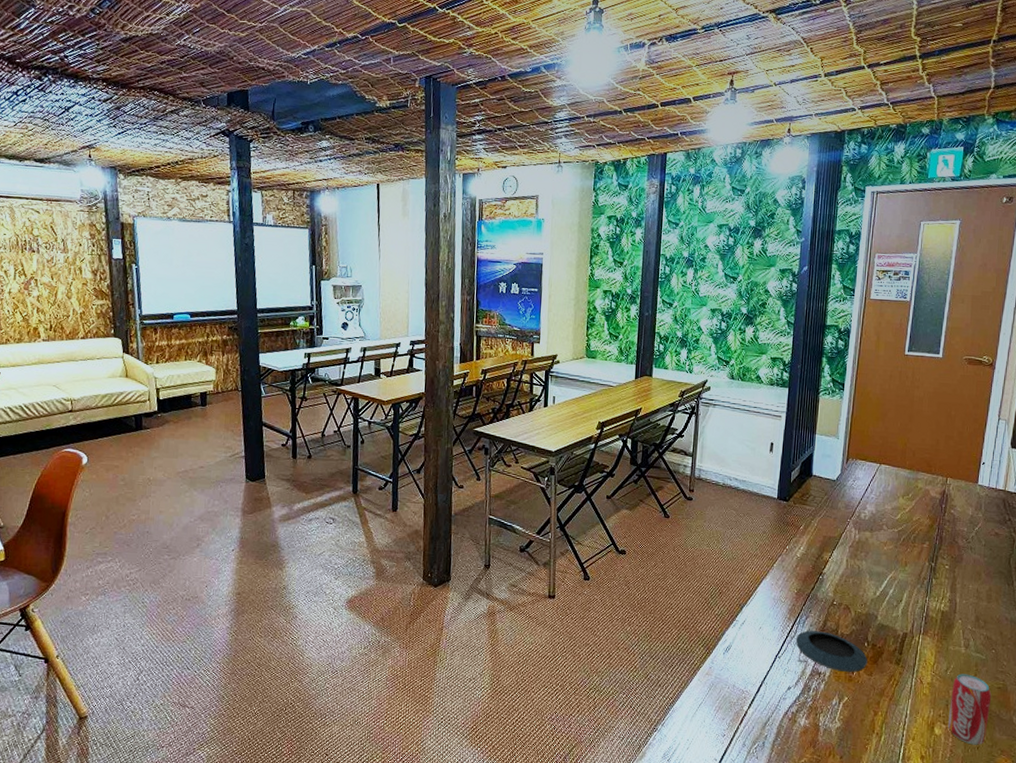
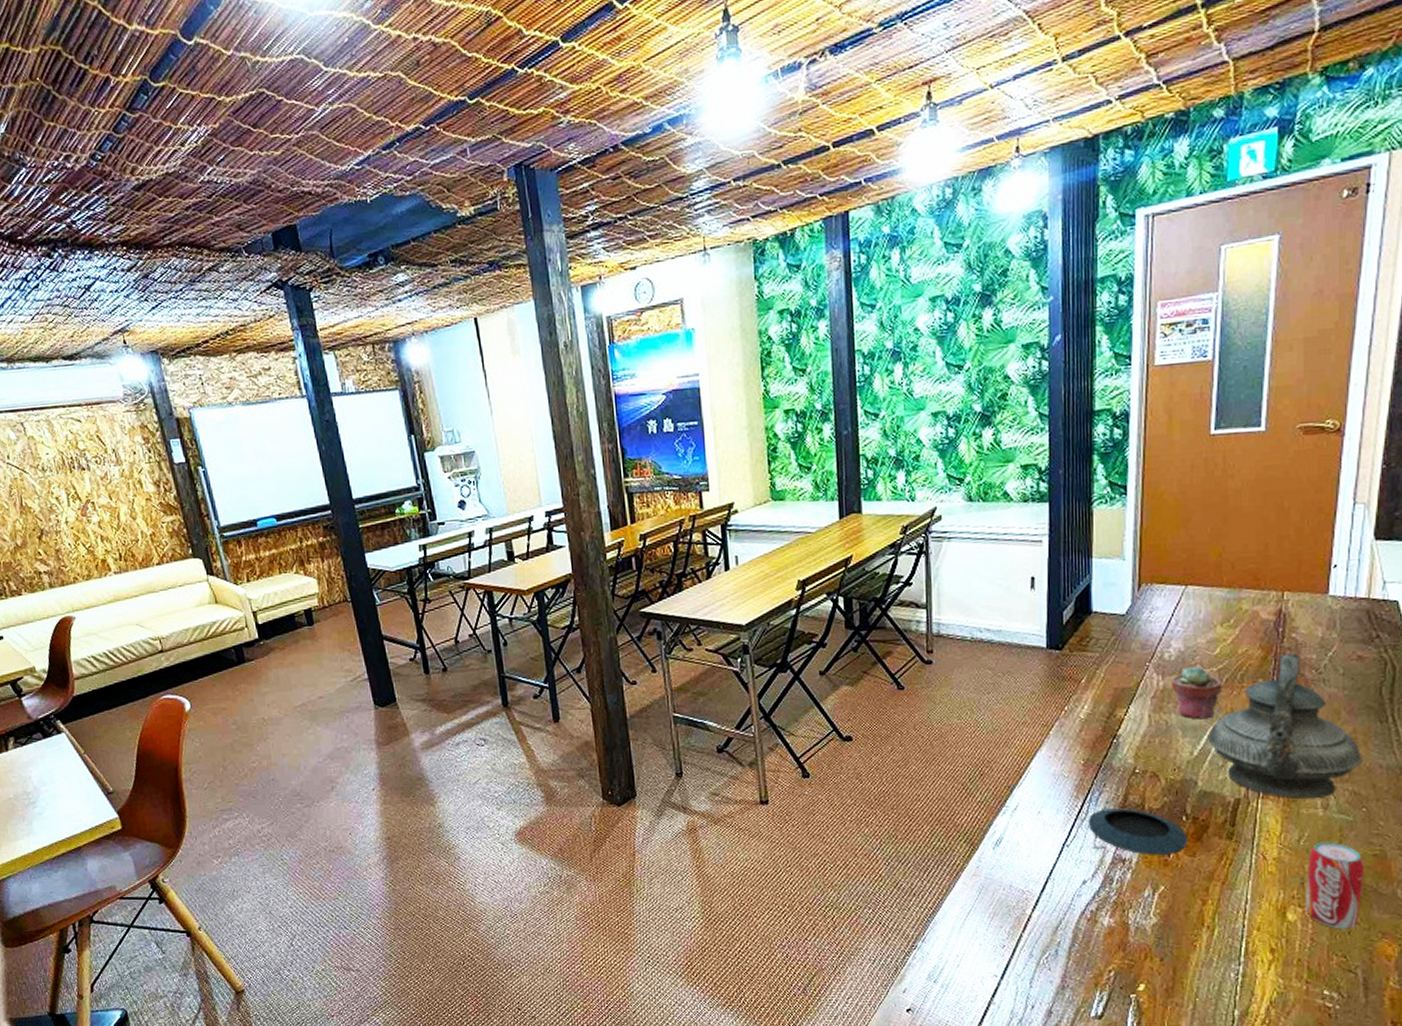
potted succulent: none [864,526,900,568] -> present [1171,666,1222,719]
teapot: none [887,525,994,639] -> present [1208,653,1362,800]

